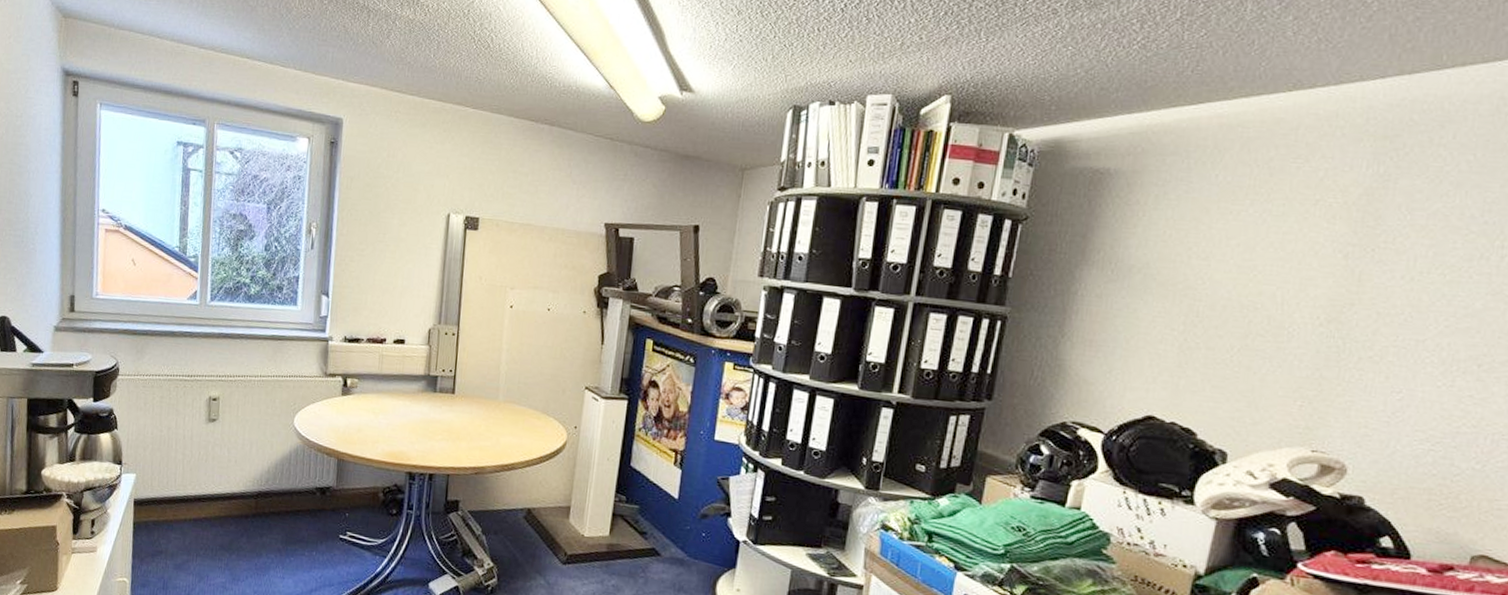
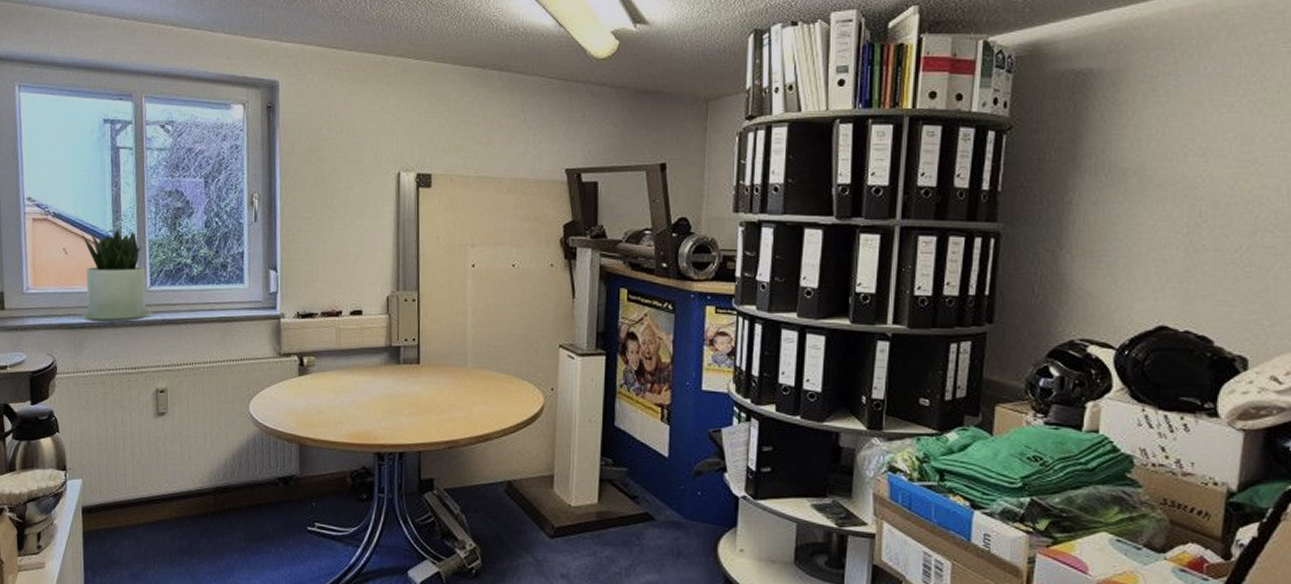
planter: none [145,245,210,333] -> present [81,230,152,323]

